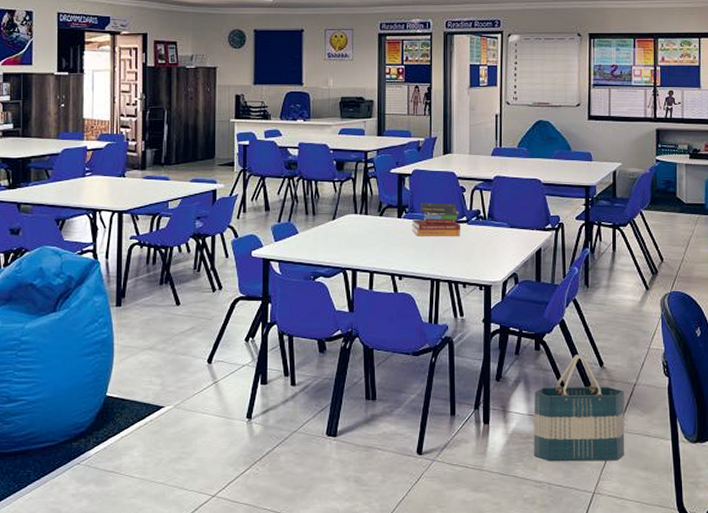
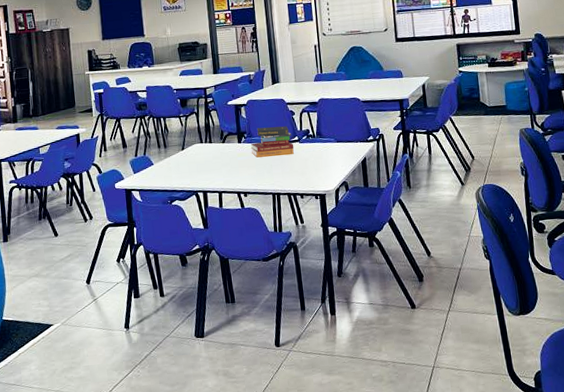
tote bag: present [533,355,625,462] -> none [372,247,457,343]

